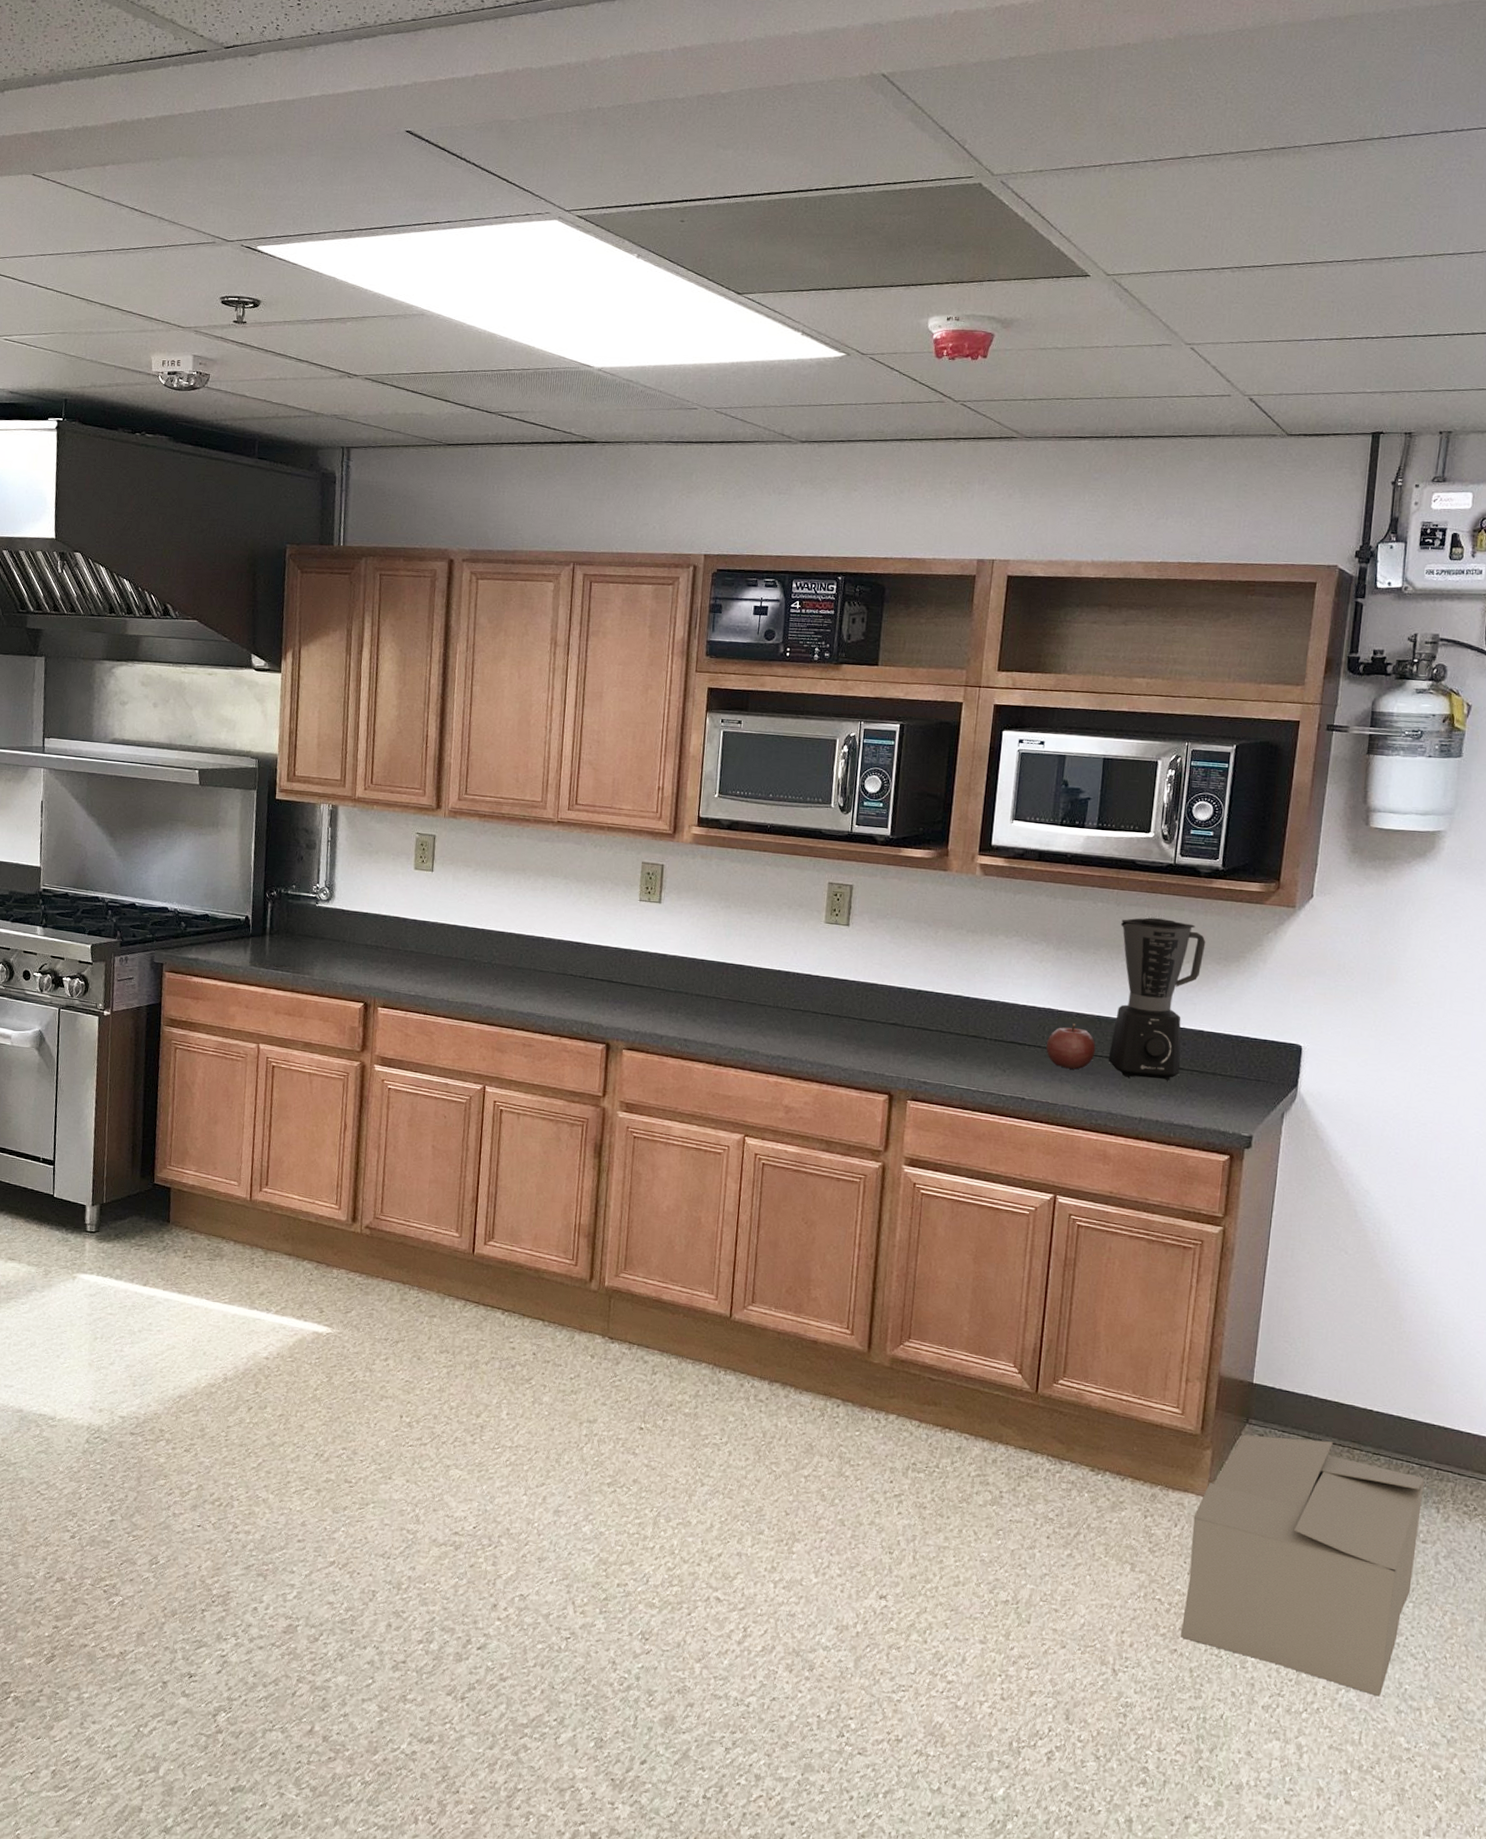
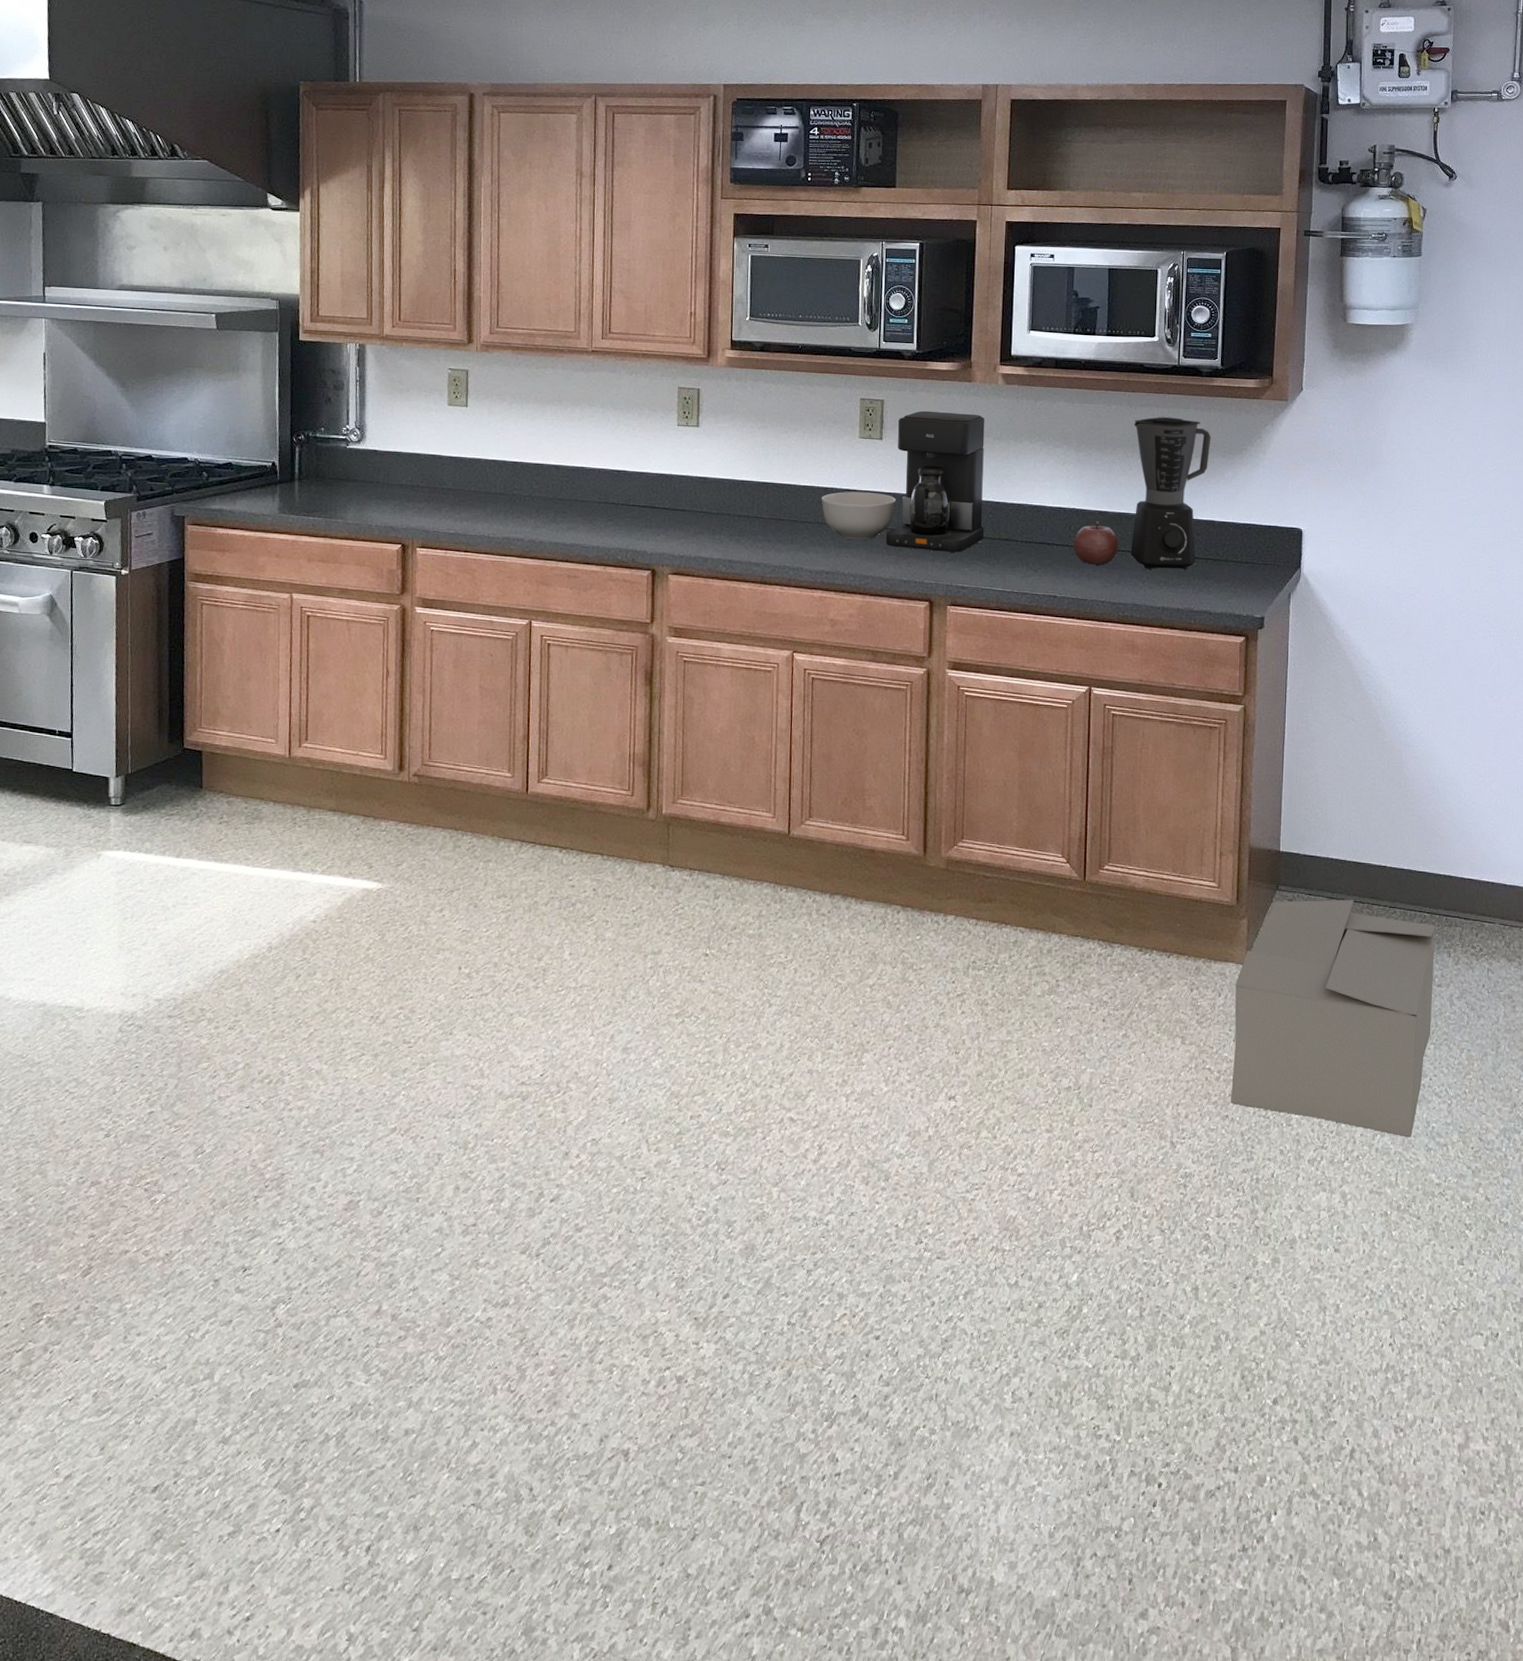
bowl: none [782,977,861,1028] -> present [821,492,897,541]
coffee maker: none [847,898,959,1047] -> present [886,410,985,553]

